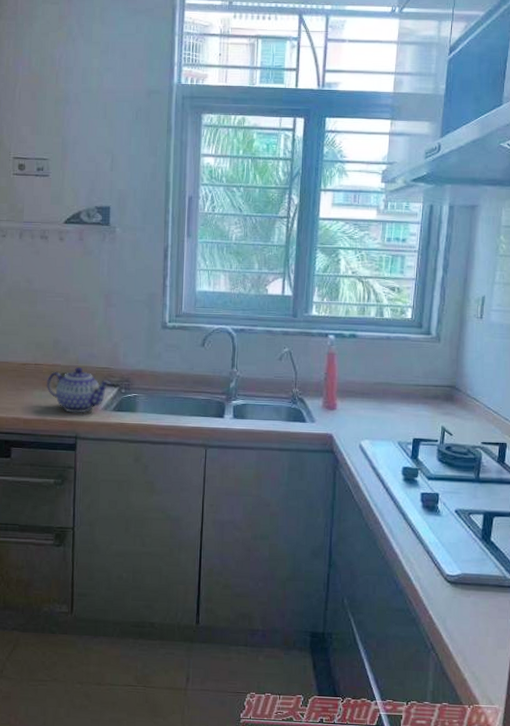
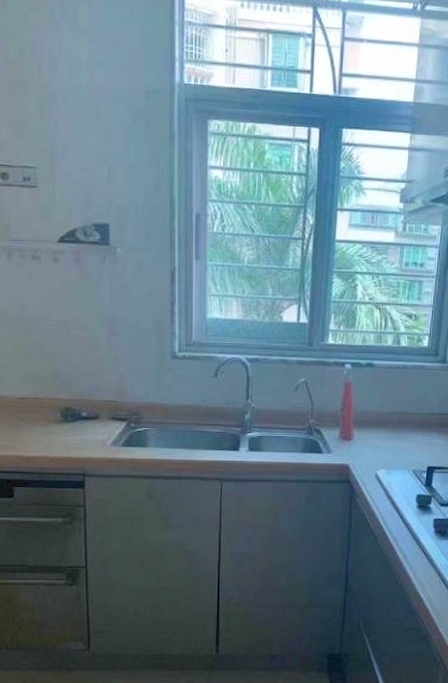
teapot: present [46,367,111,413] -> none [47,401,119,449]

